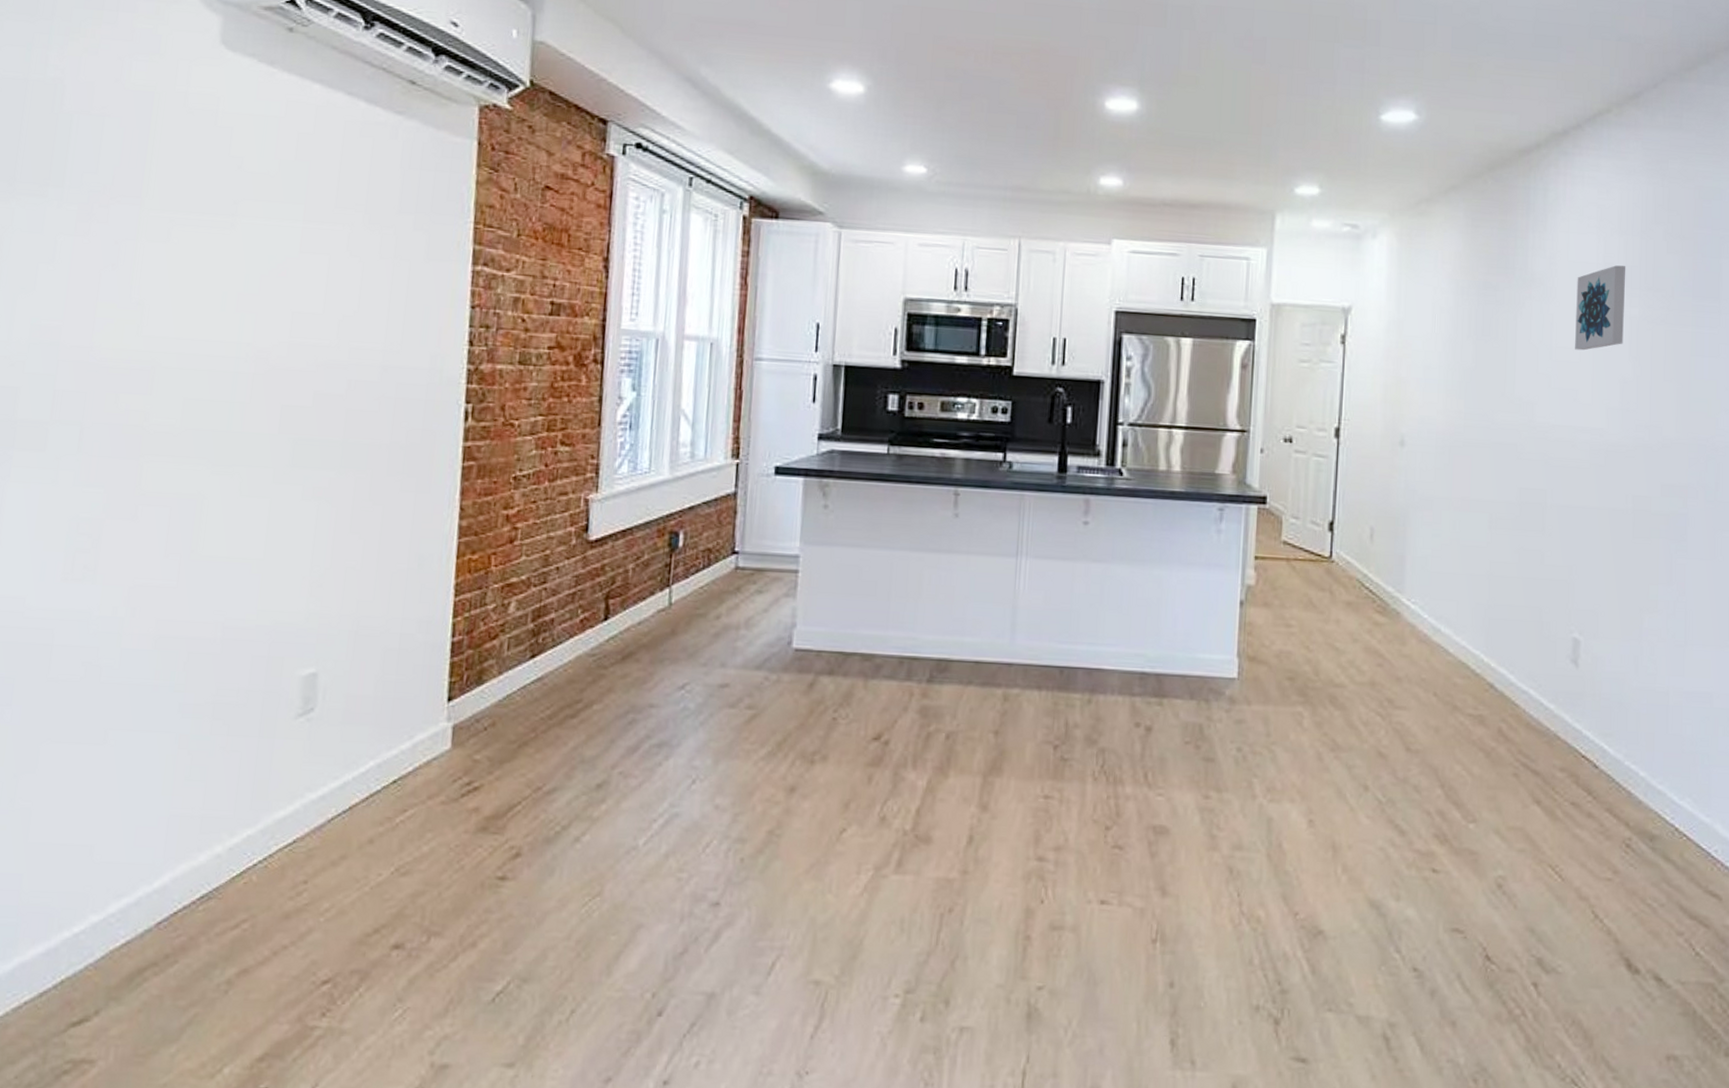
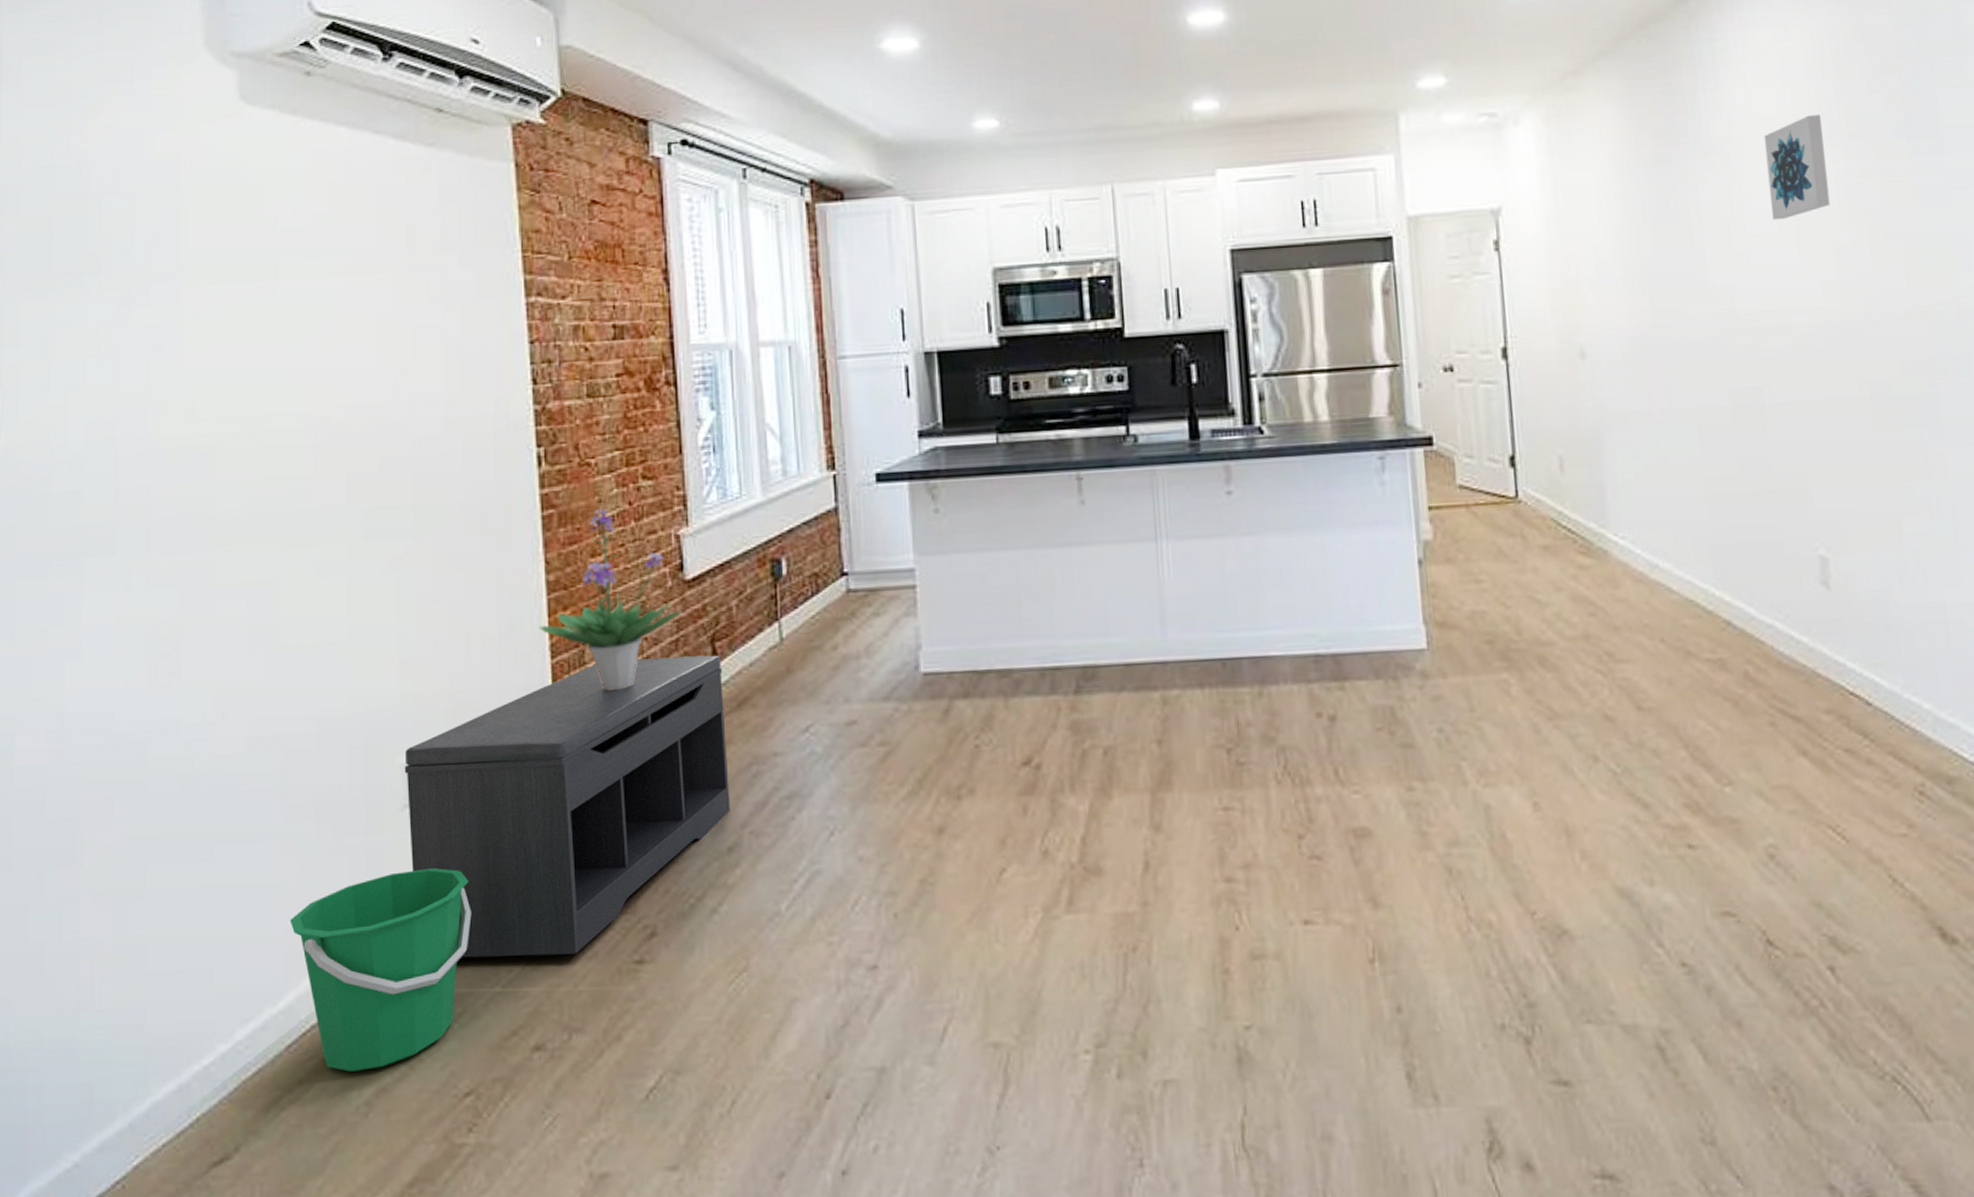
bucket: none [174,774,351,952] -> present [289,868,472,1072]
bench: none [298,606,613,865] -> present [404,655,730,958]
potted plant: none [447,467,583,632] -> present [539,509,683,690]

